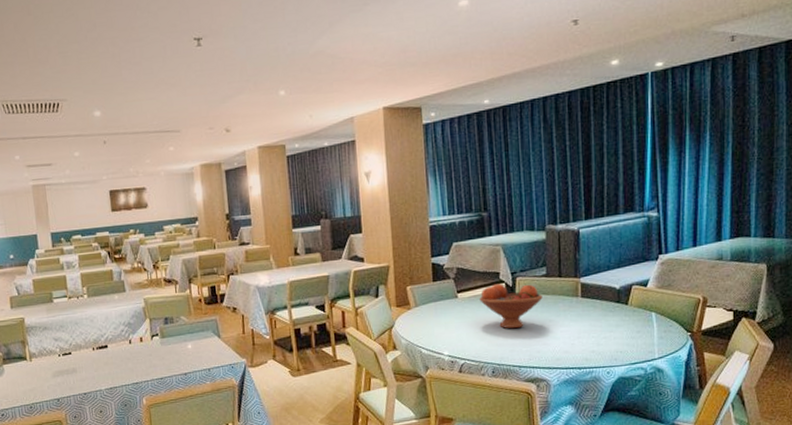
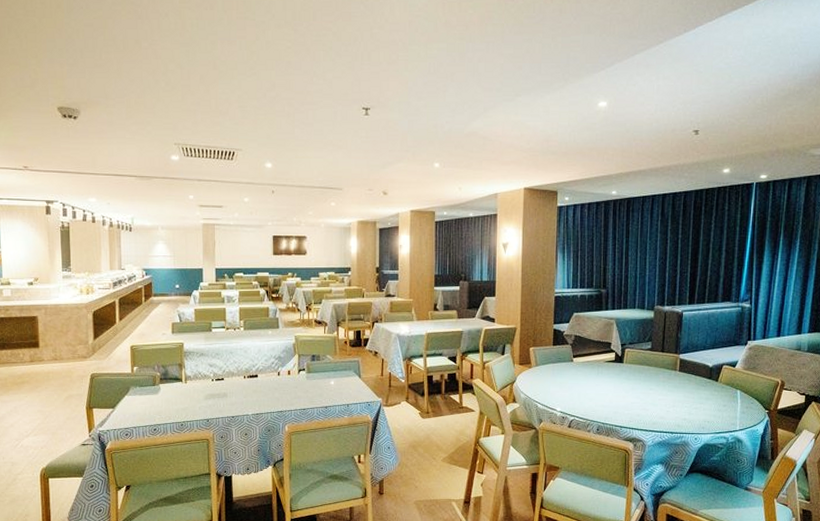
fruit bowl: present [479,284,543,329] -> none [592,353,646,394]

